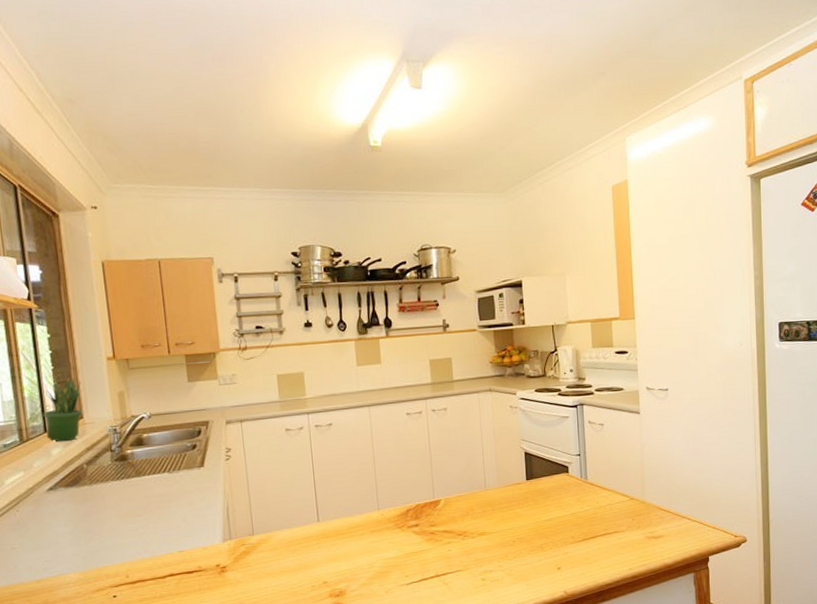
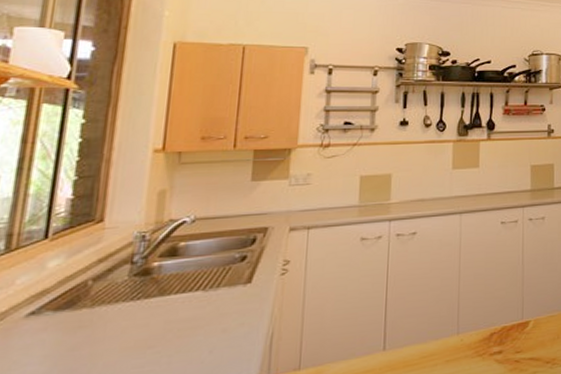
planter: present [43,377,83,442] -> none [45,171,112,251]

